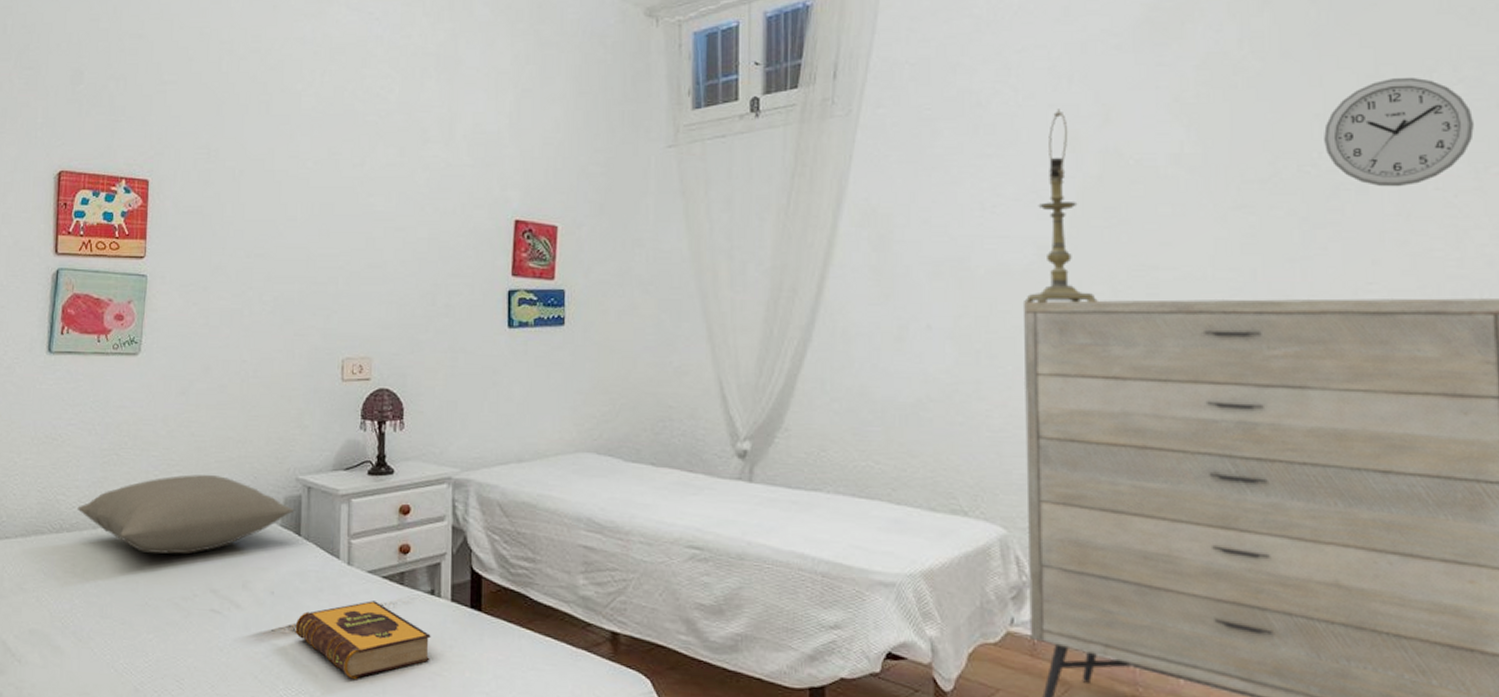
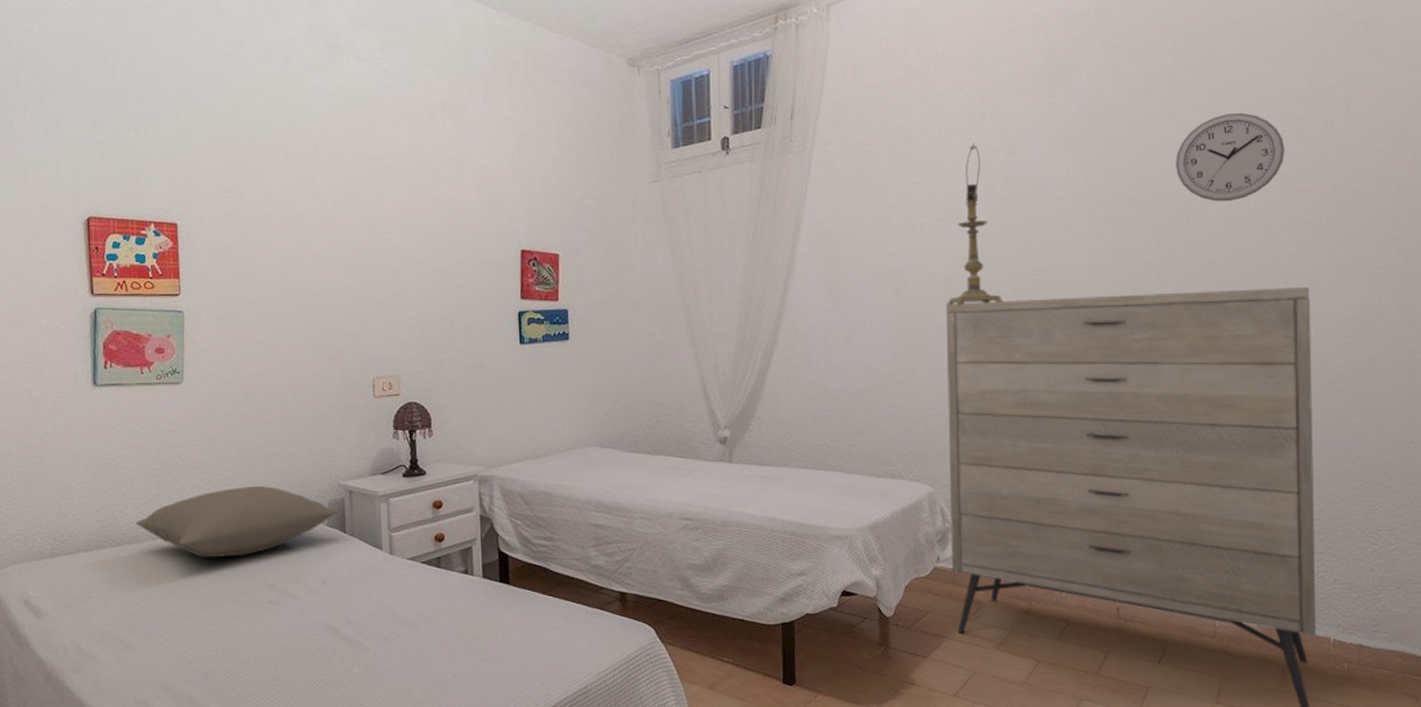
hardback book: present [295,601,431,679] -> none [346,583,467,649]

